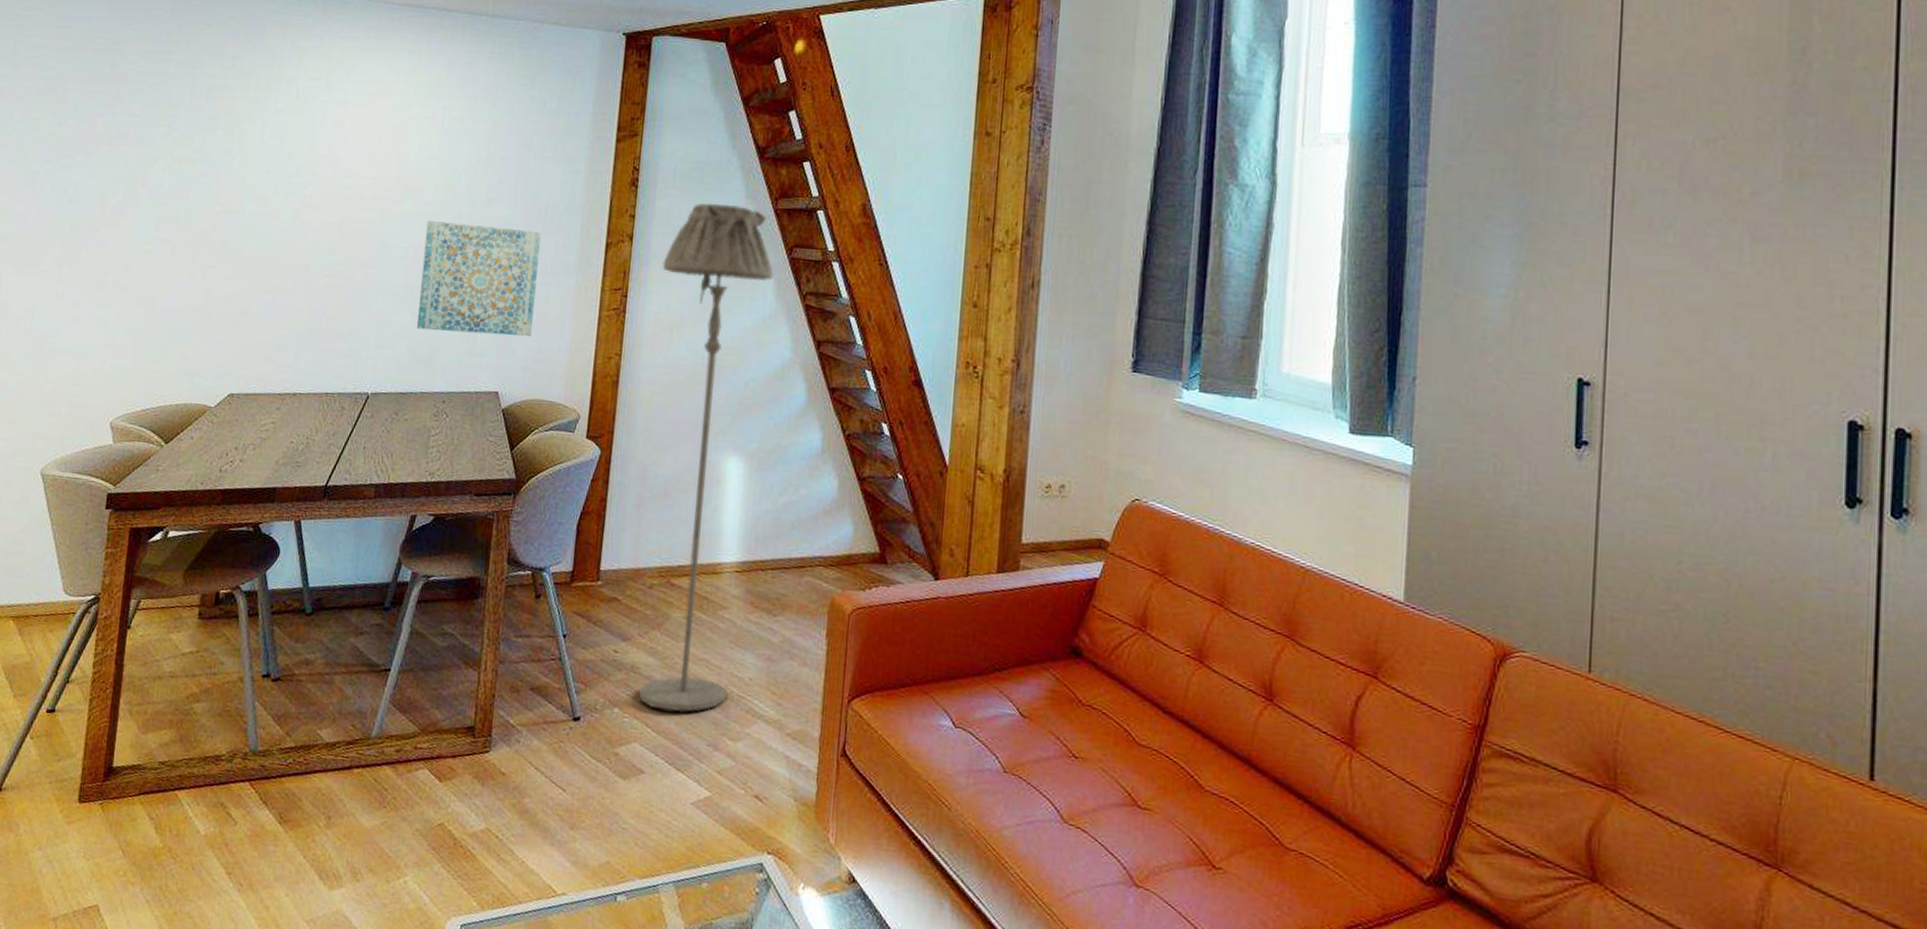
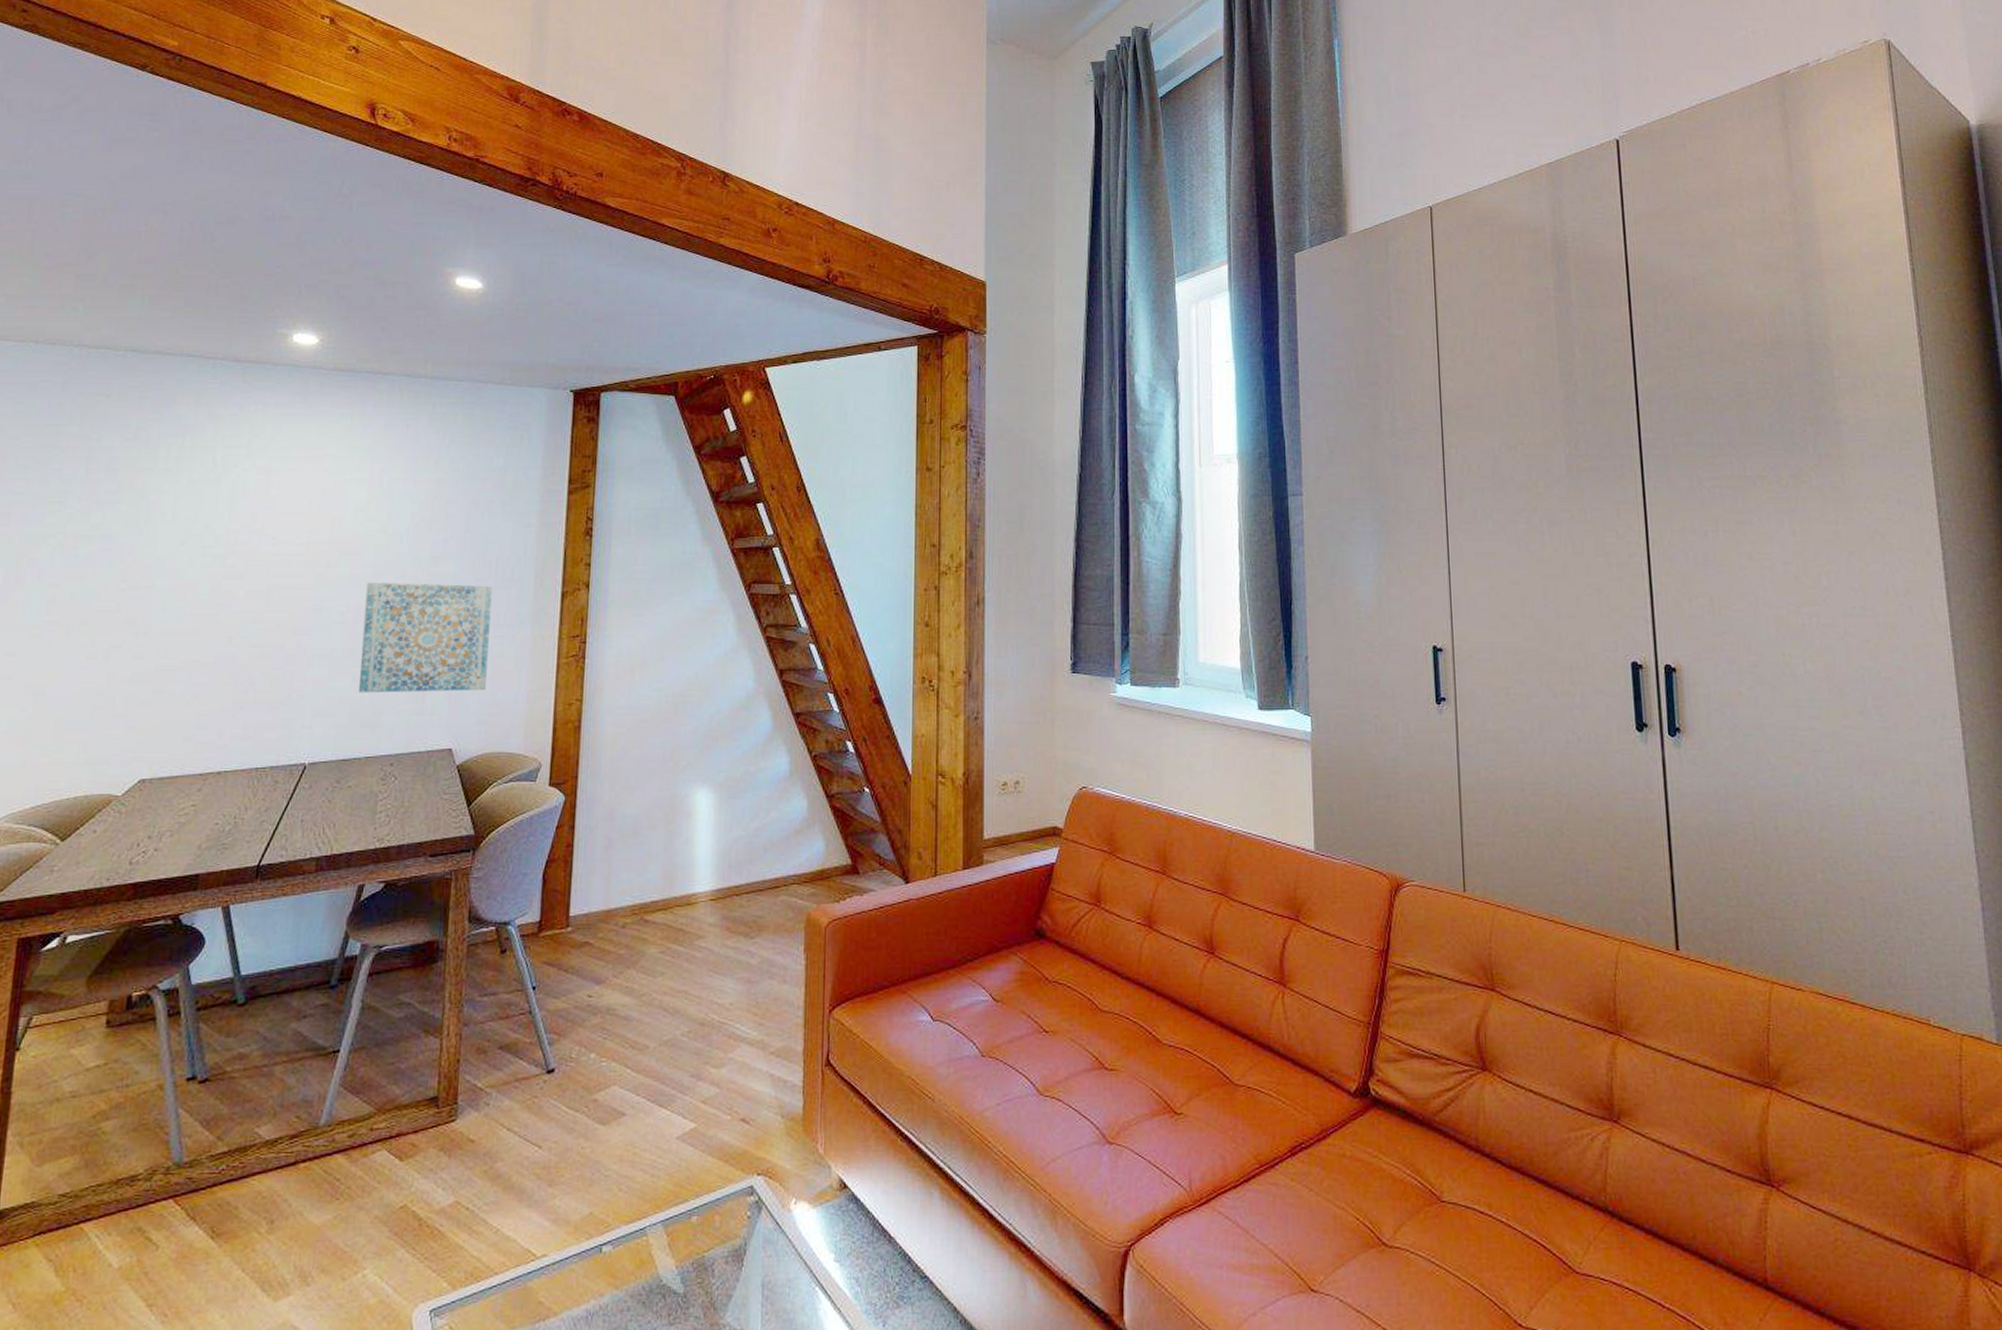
floor lamp: present [638,203,774,713] -> none [615,547,734,1048]

